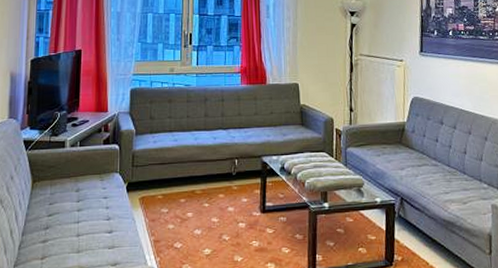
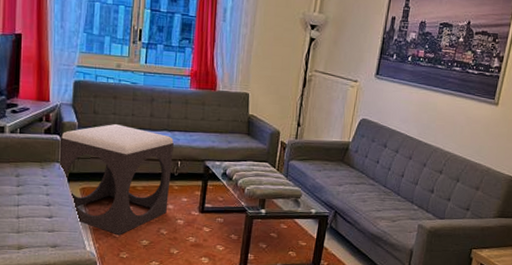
footstool: none [118,128,230,246] -> present [59,124,174,236]

